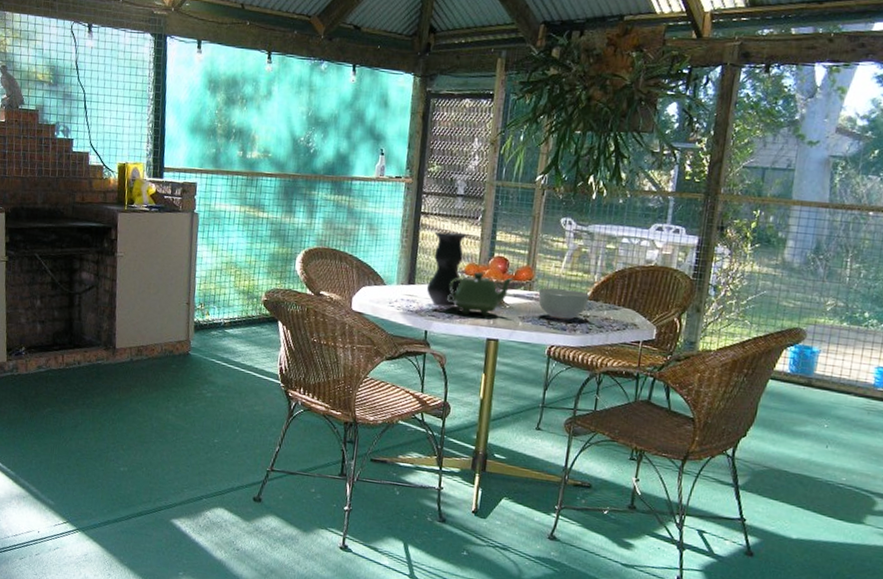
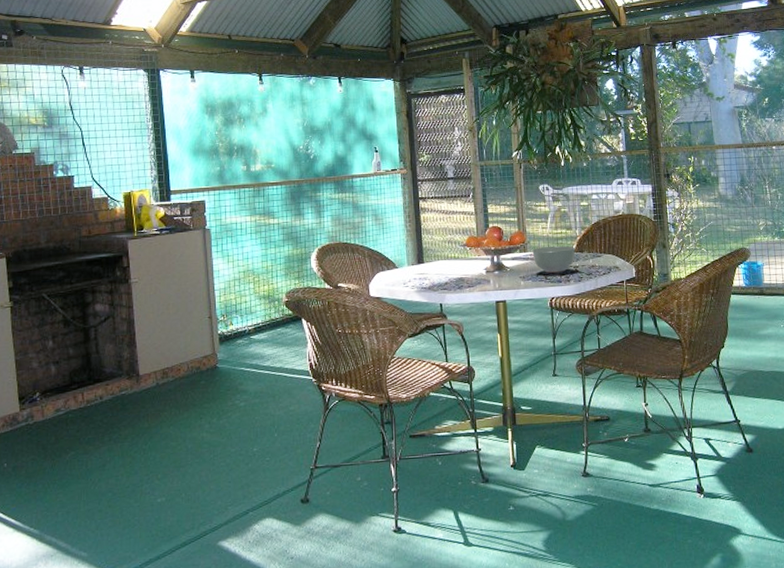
vase: present [426,231,467,308] -> none [434,211,464,279]
teapot: present [446,272,516,317] -> none [454,243,511,284]

